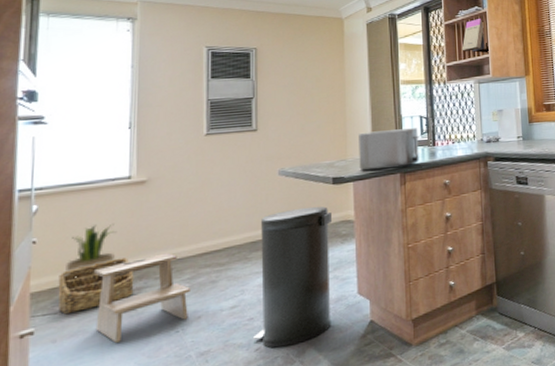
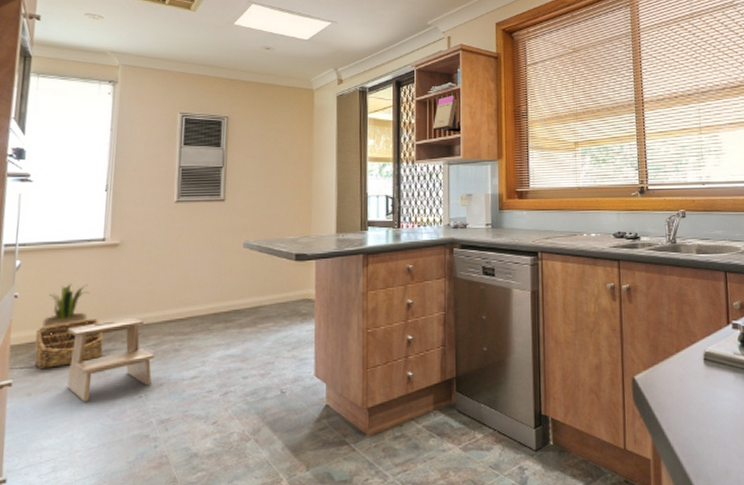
pedal bin: present [254,206,333,349] -> none [211,282,294,423]
toaster: present [357,128,420,171] -> none [322,208,385,249]

